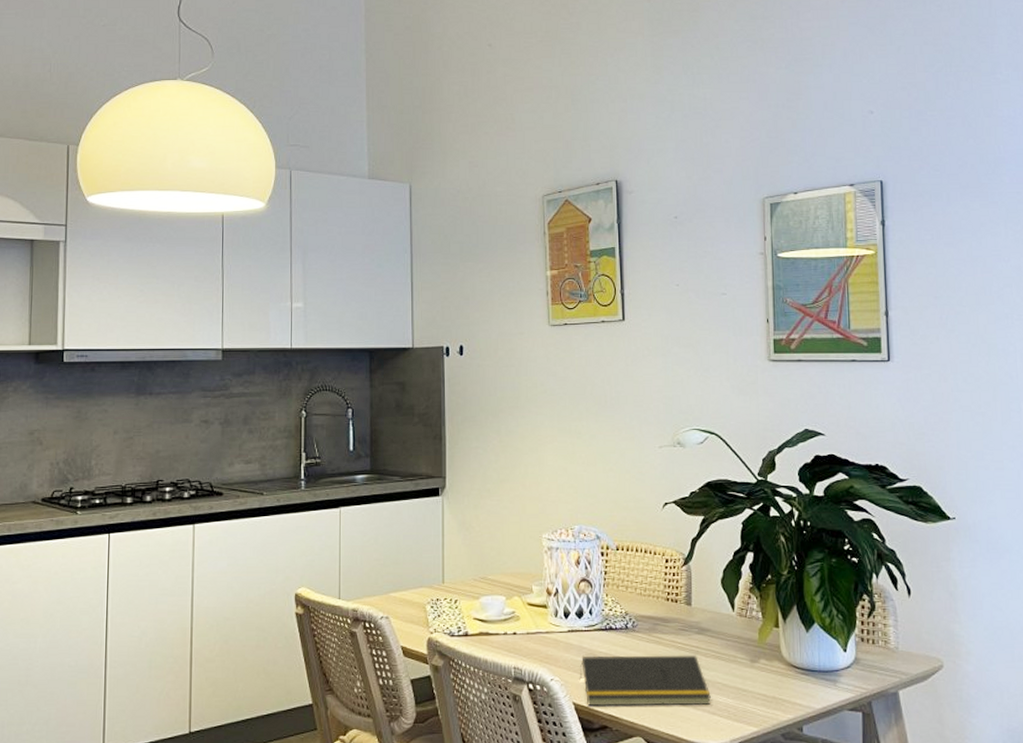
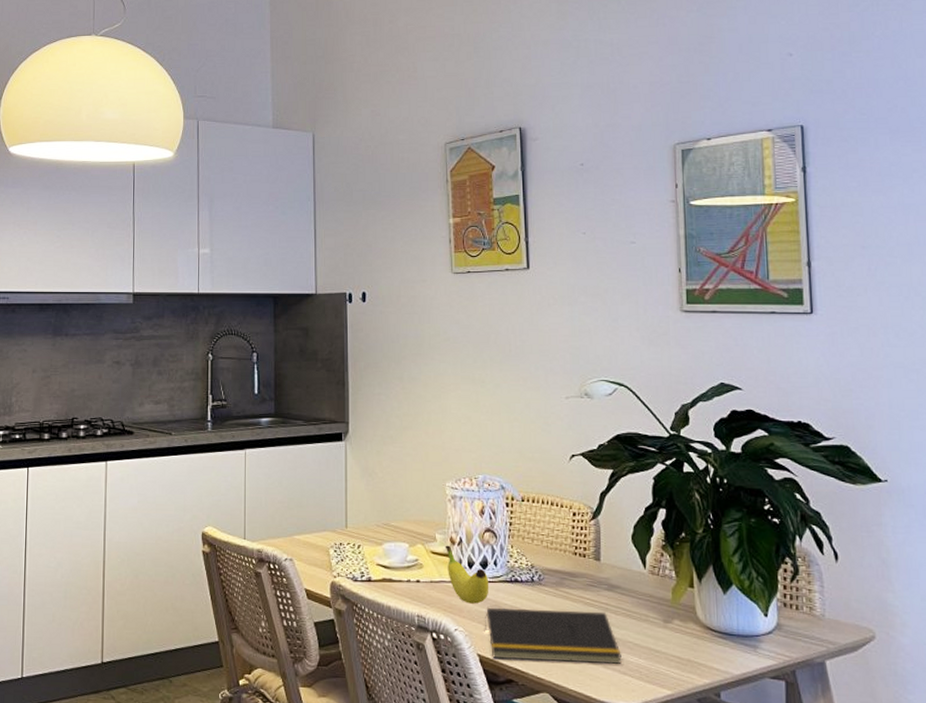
fruit: none [541,596,585,653] -> present [445,545,489,604]

